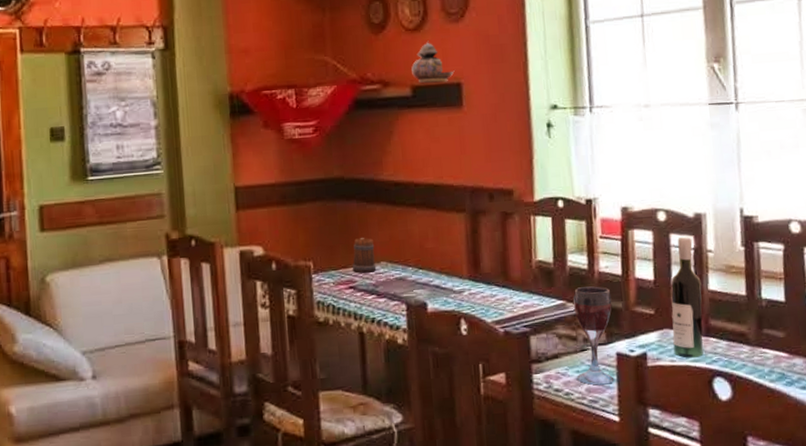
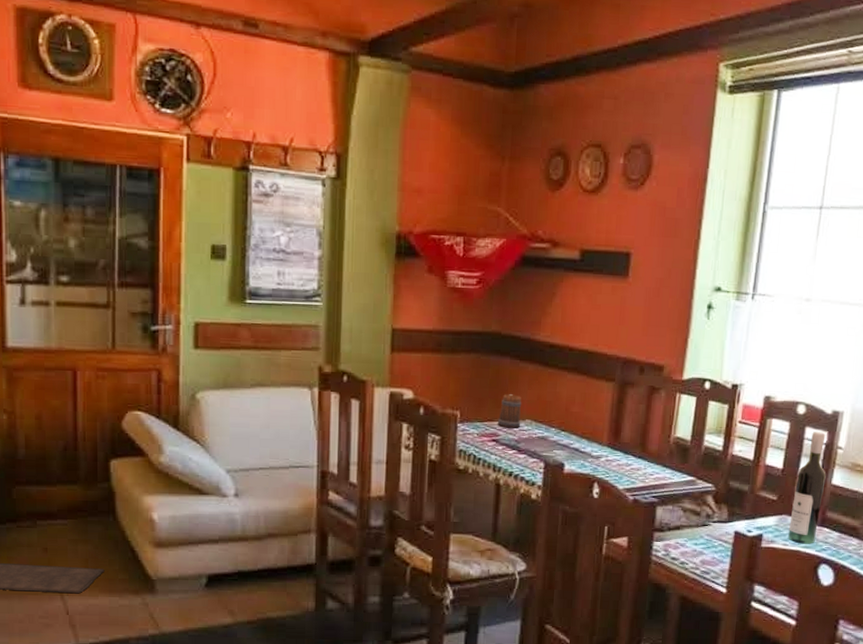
decorative jar: present [411,41,455,84] -> none [583,205,626,250]
cup: present [573,286,614,386] -> none [694,467,740,559]

